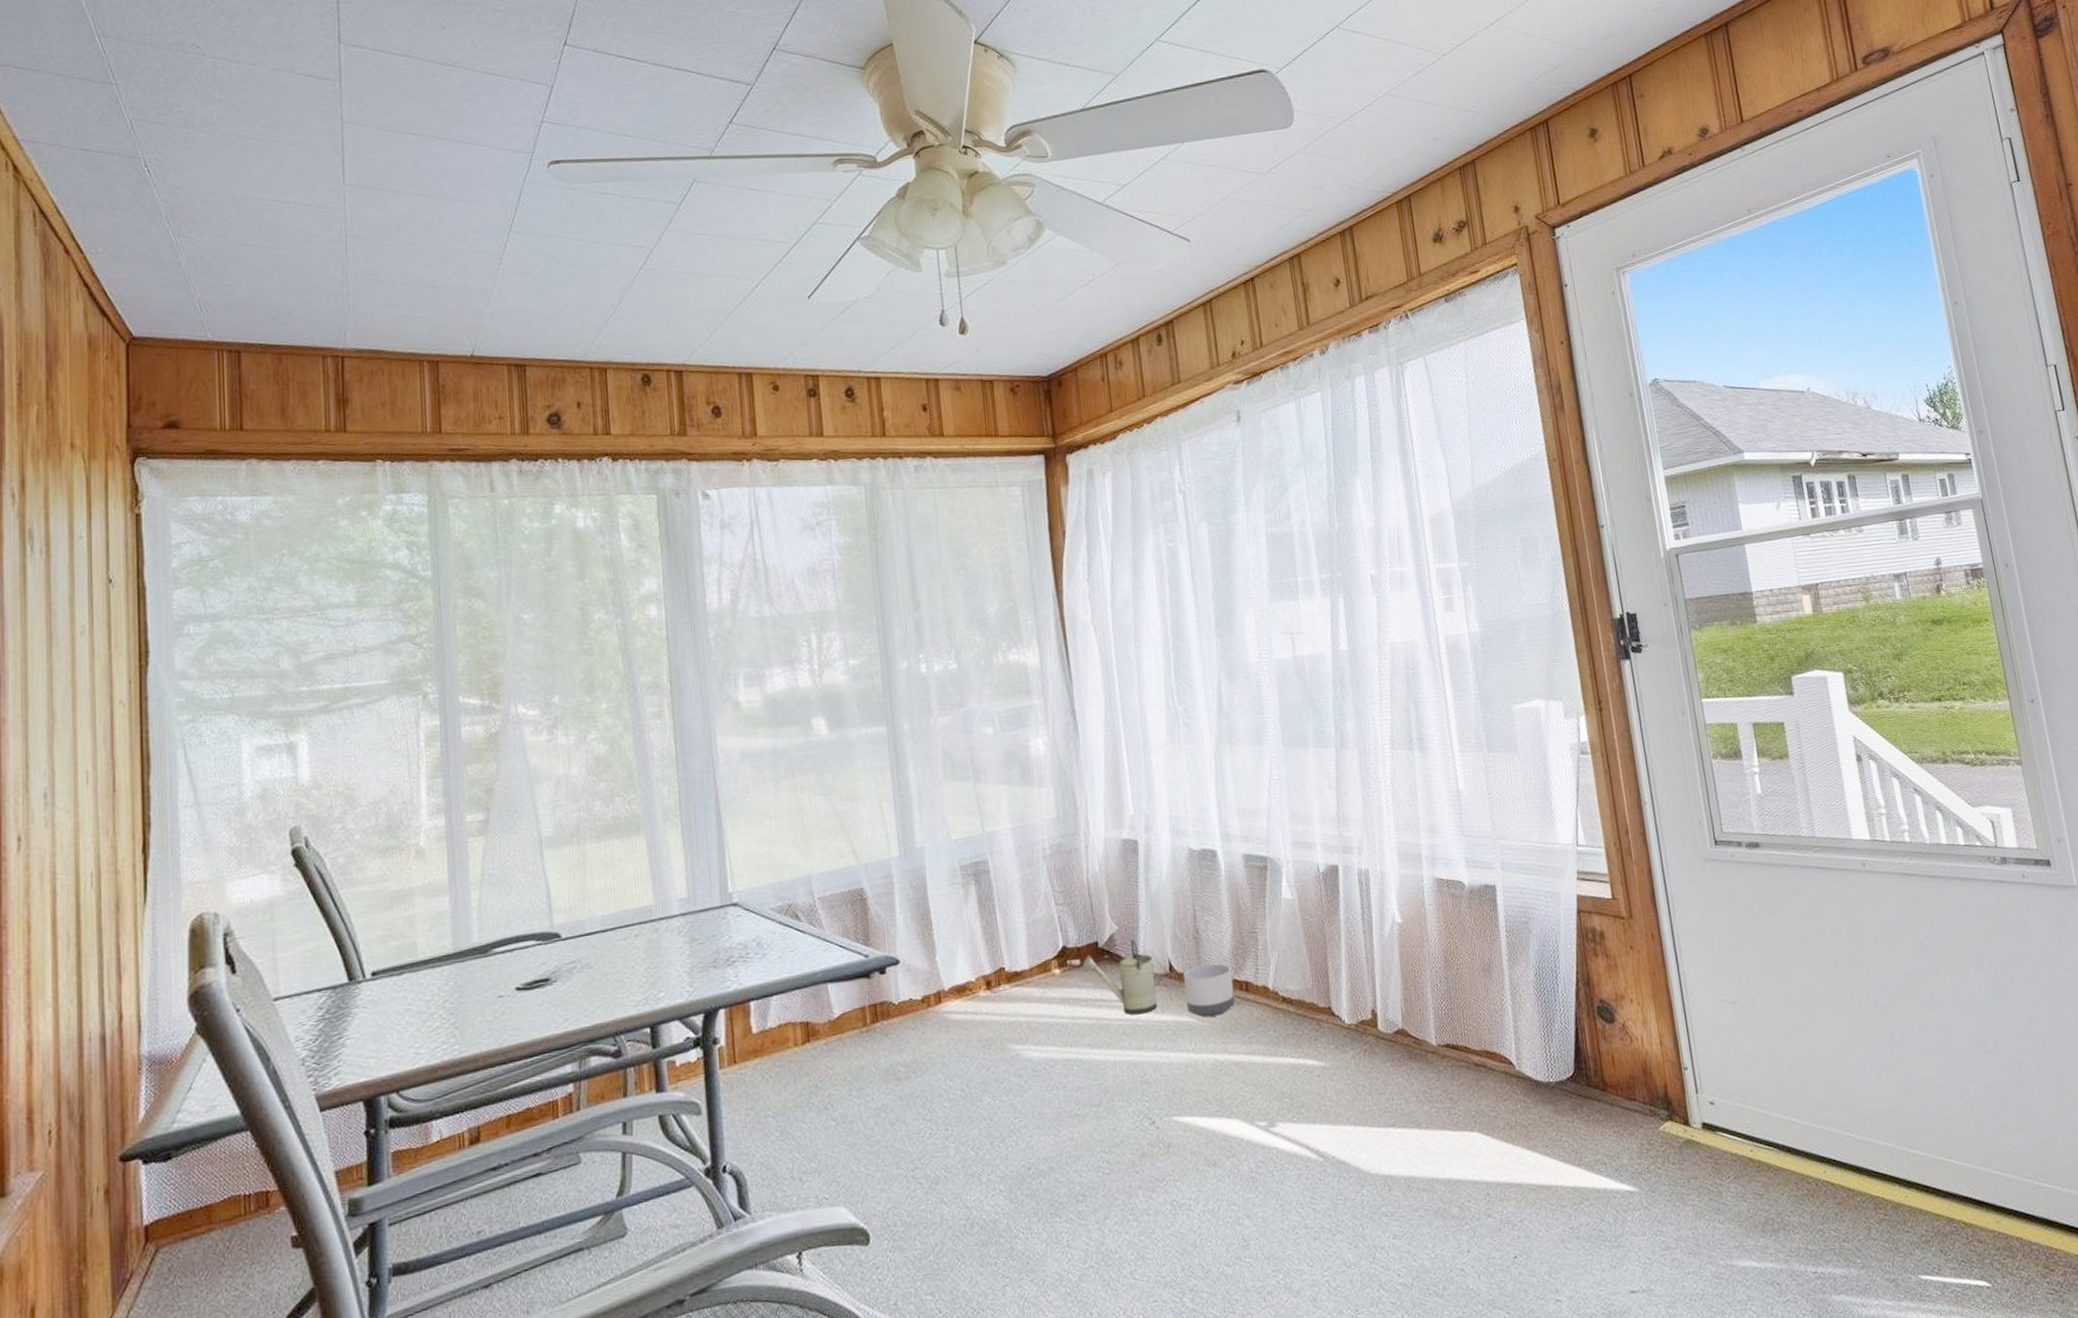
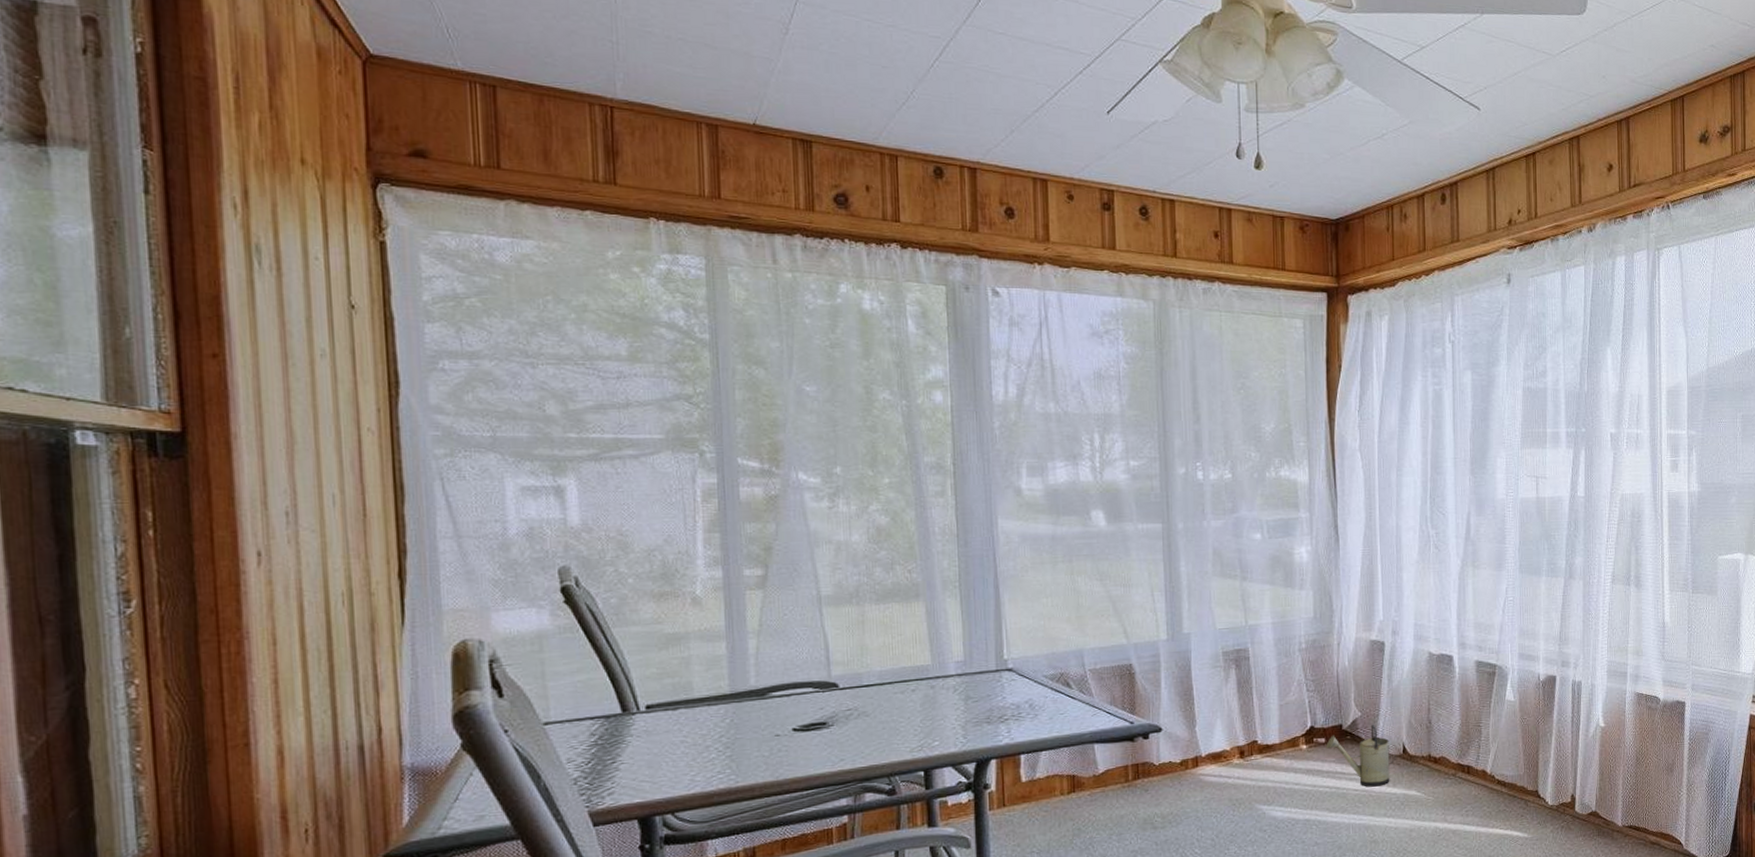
planter: present [1184,963,1236,1018] -> none [1415,749,1458,793]

